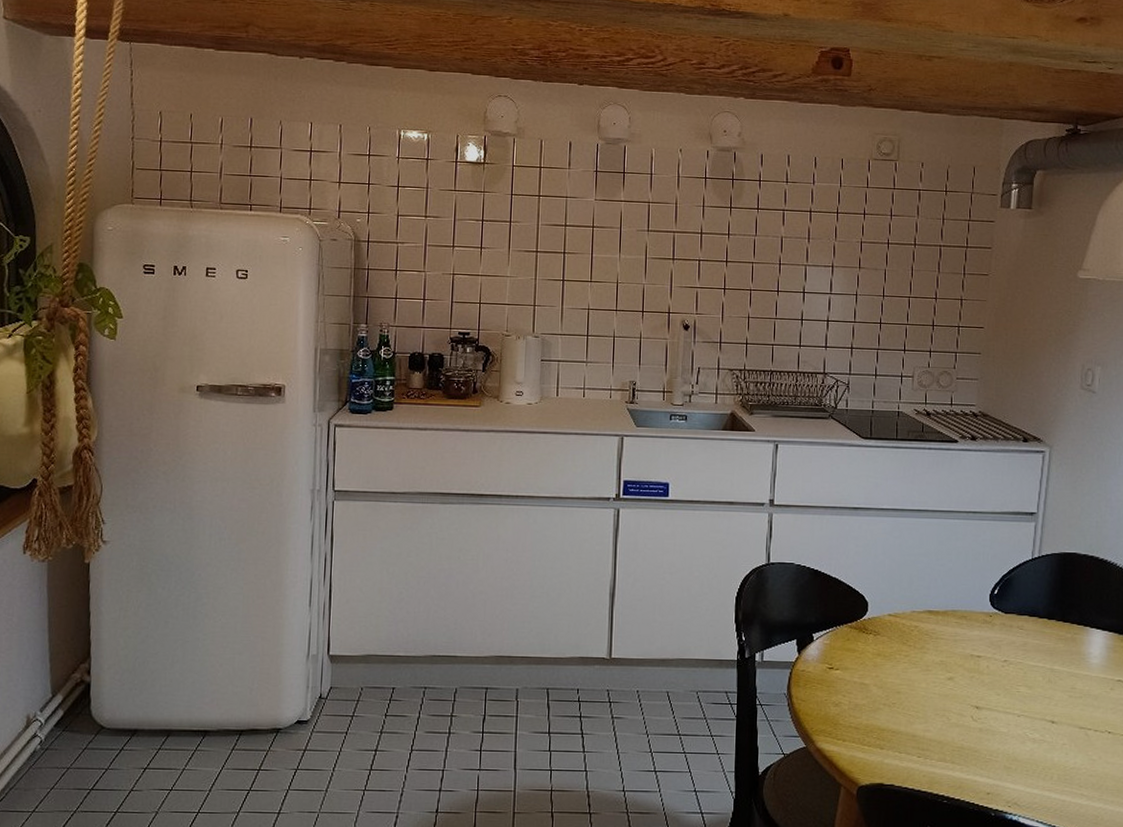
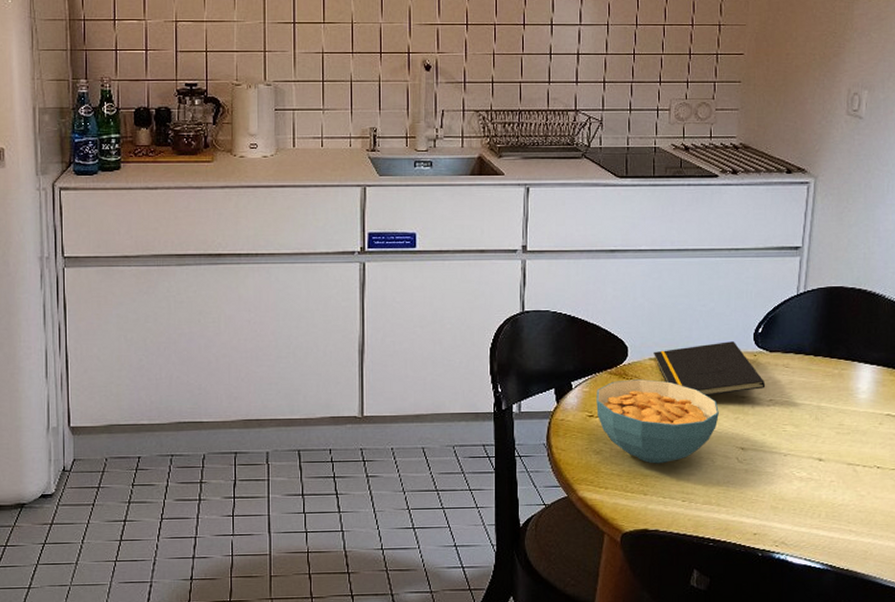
cereal bowl: none [836,634,955,719] -> present [596,379,719,464]
notepad: none [893,601,1001,654] -> present [654,341,766,396]

